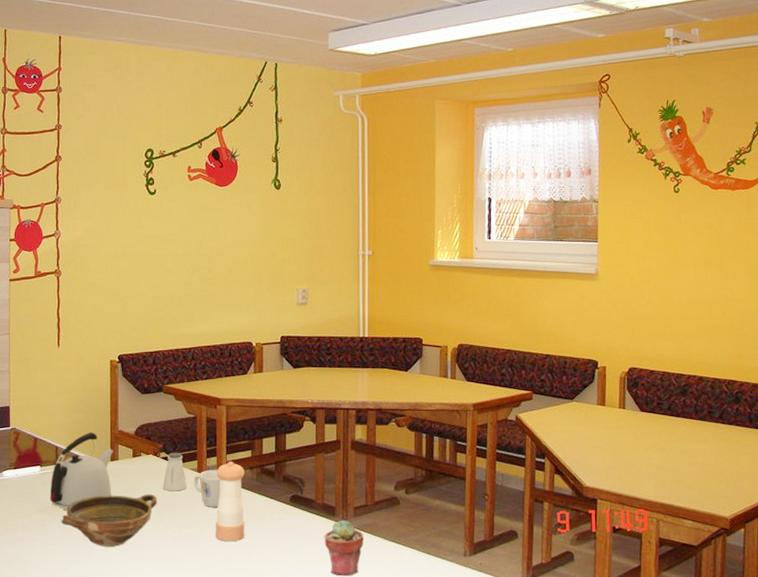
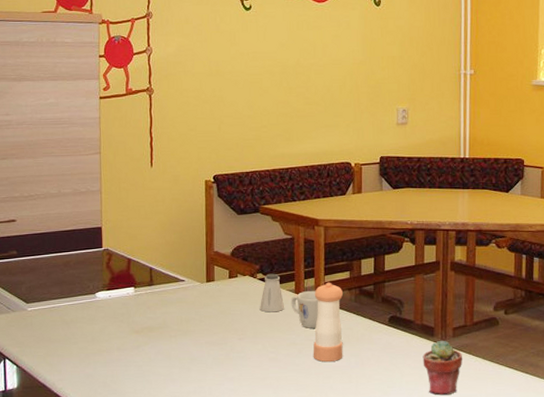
kettle: present [49,432,113,512] -> none [144,253,209,333]
bowl: present [61,494,157,547] -> none [156,315,254,368]

